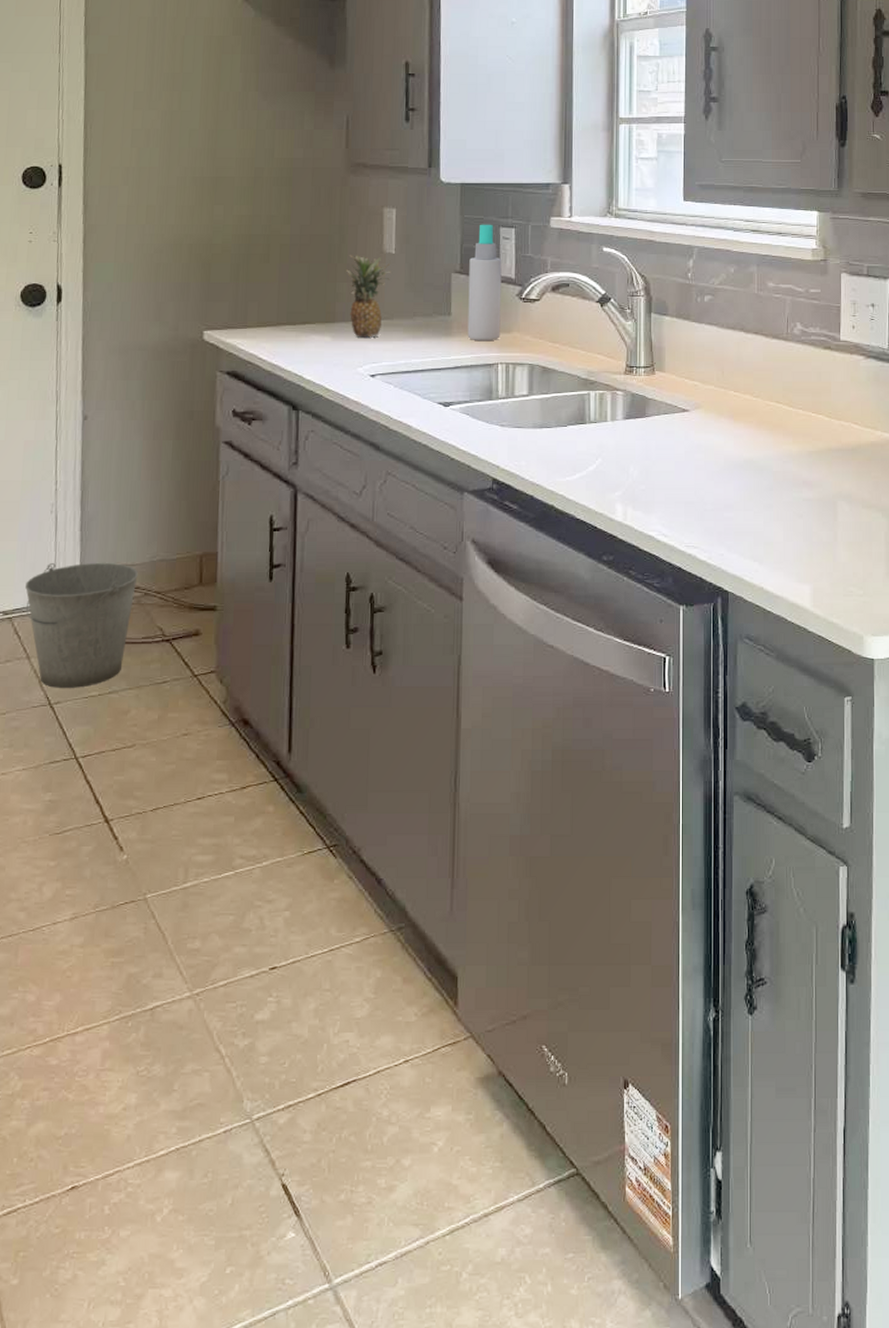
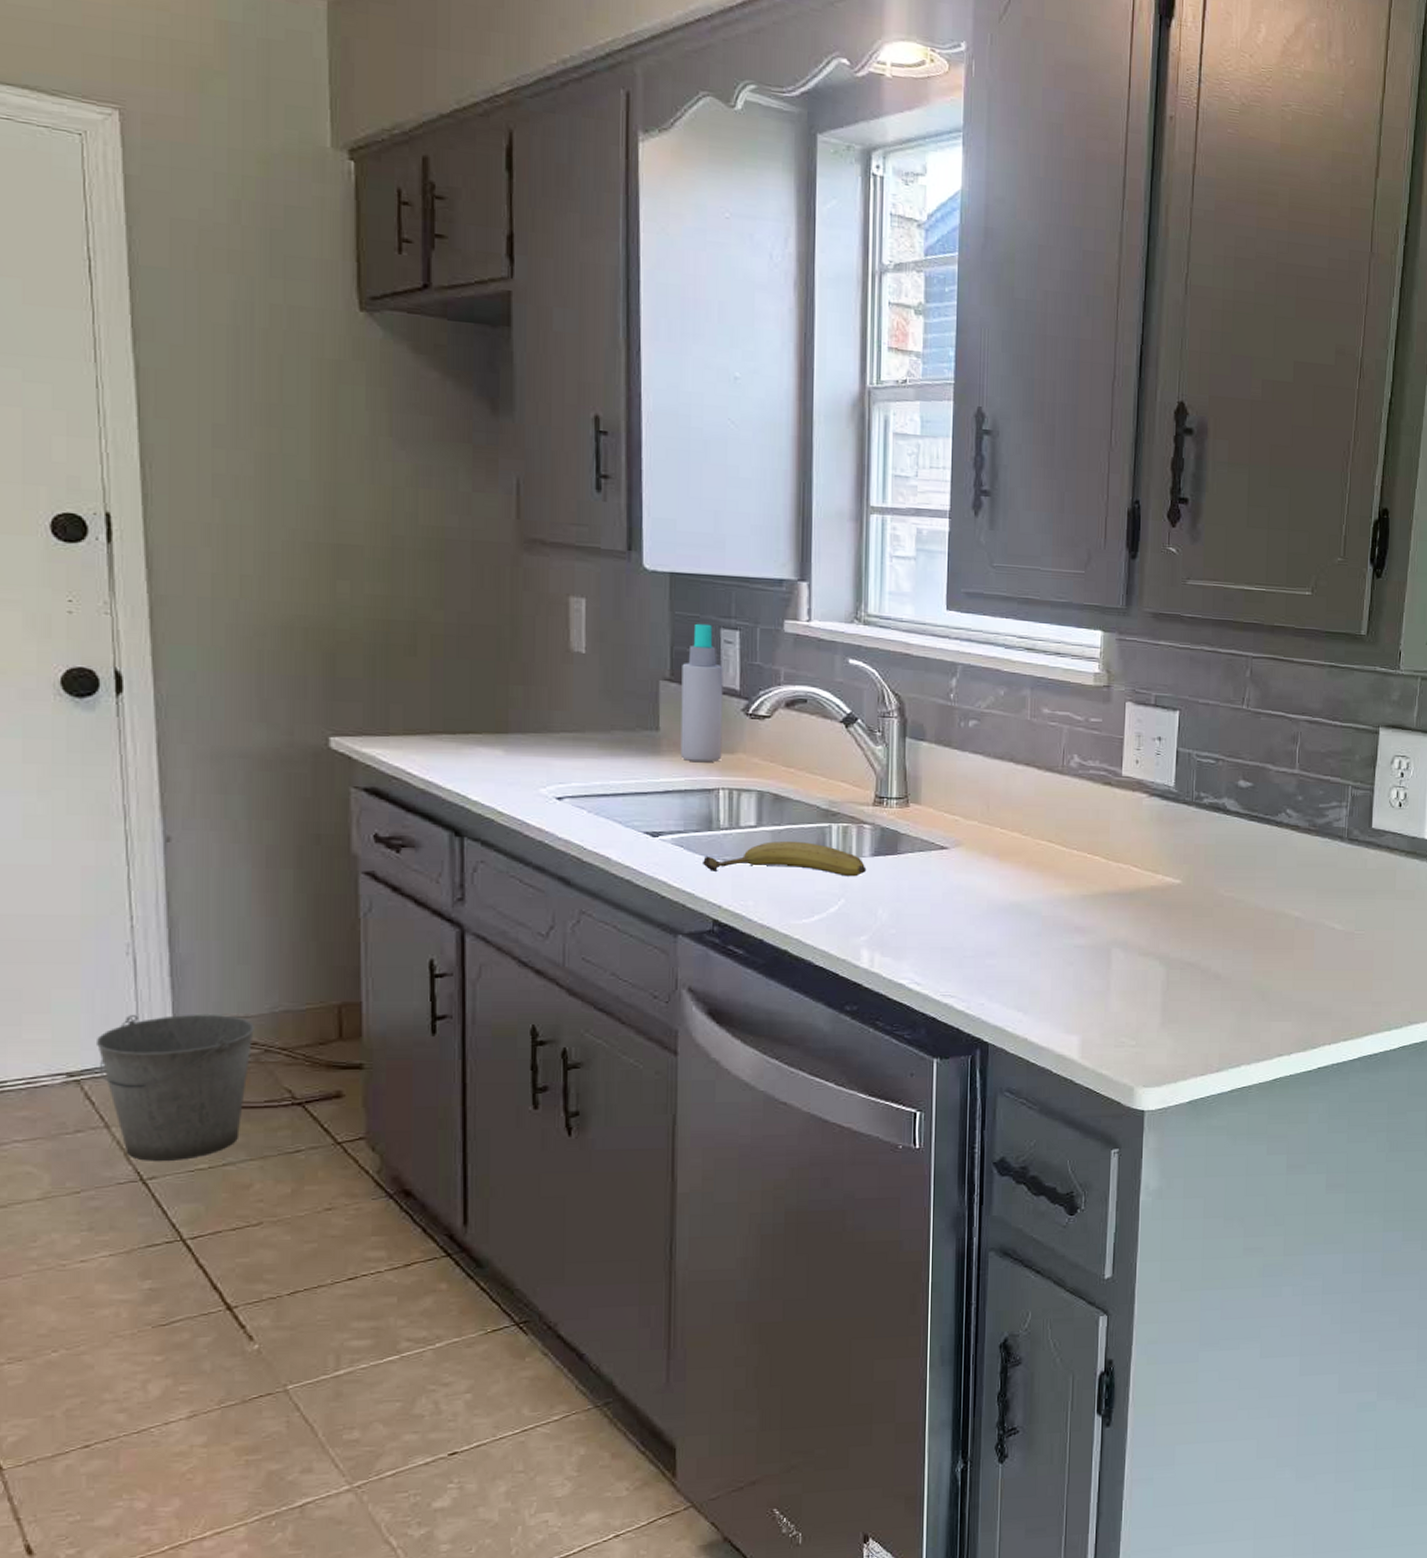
fruit: present [345,255,393,338] -> none [520,652,583,753]
fruit: none [485,408,620,438] -> present [703,841,867,877]

